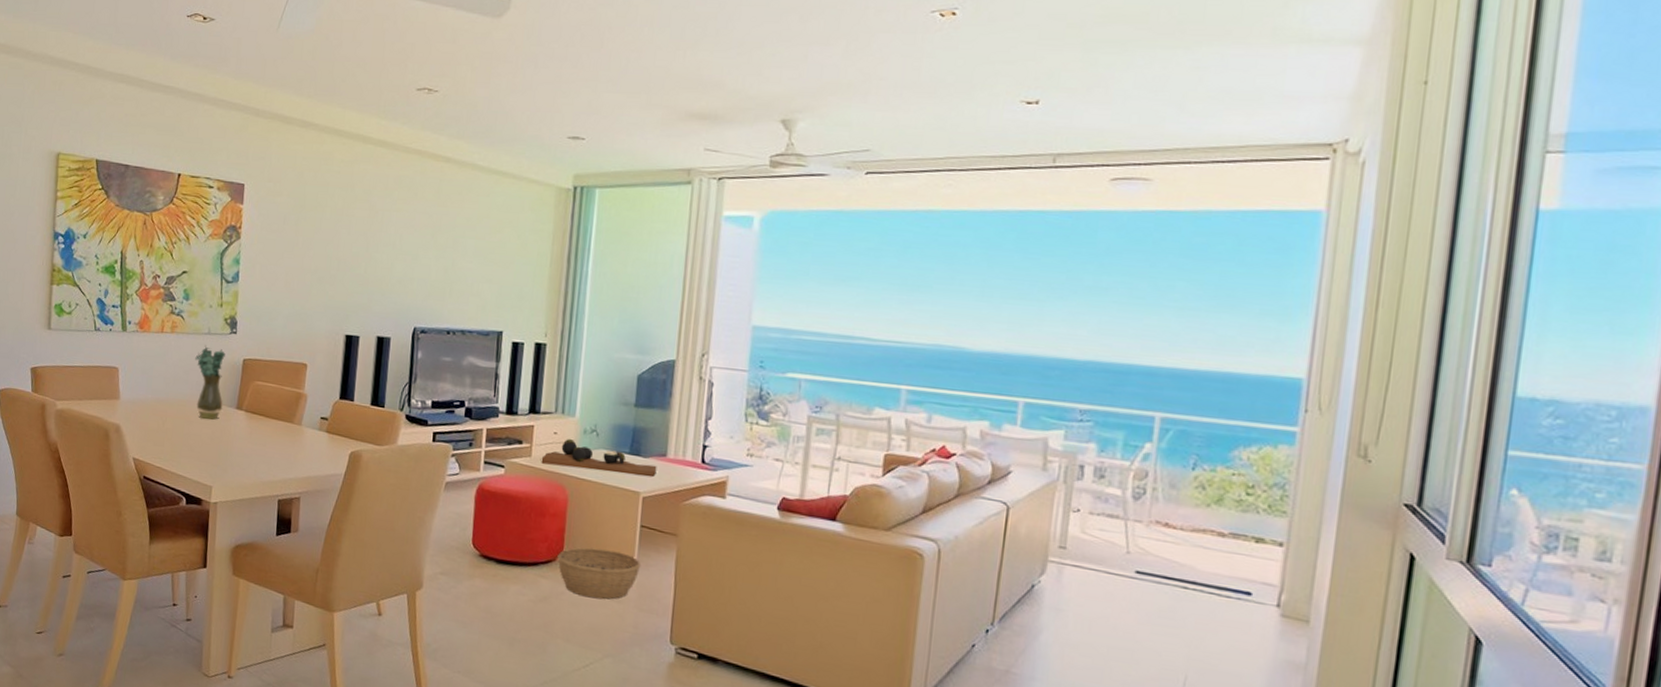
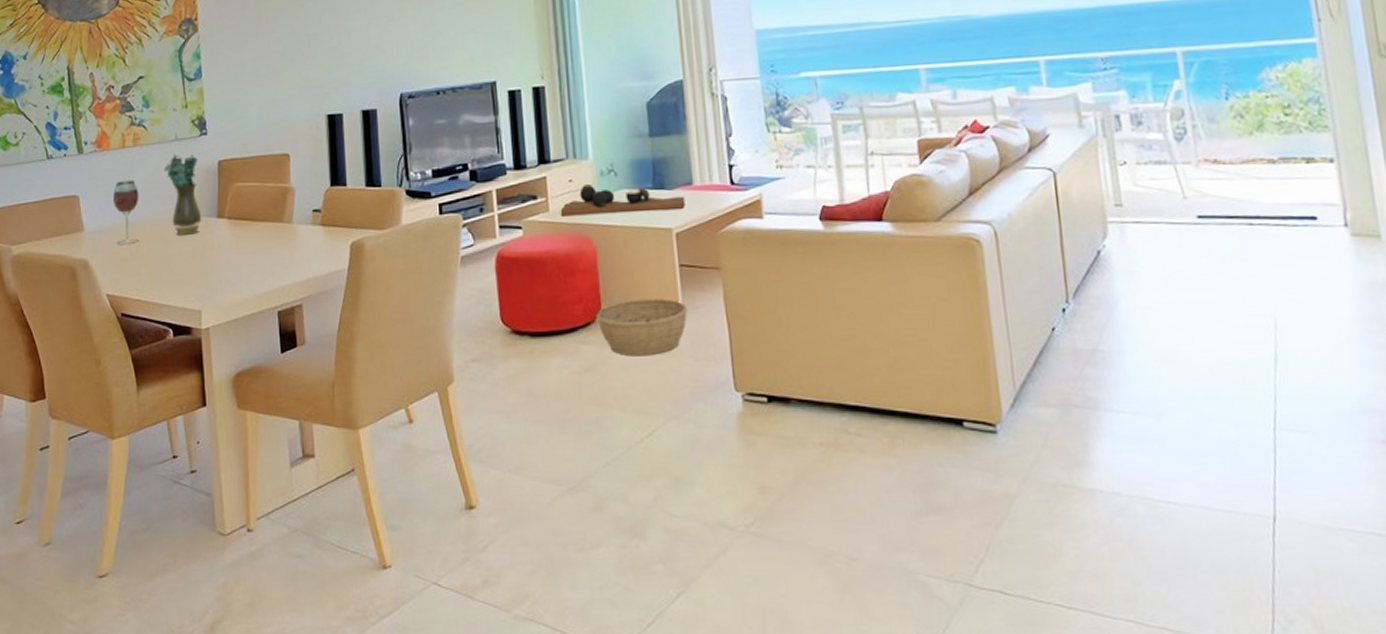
wineglass: none [147,361,171,419] -> present [112,180,139,246]

